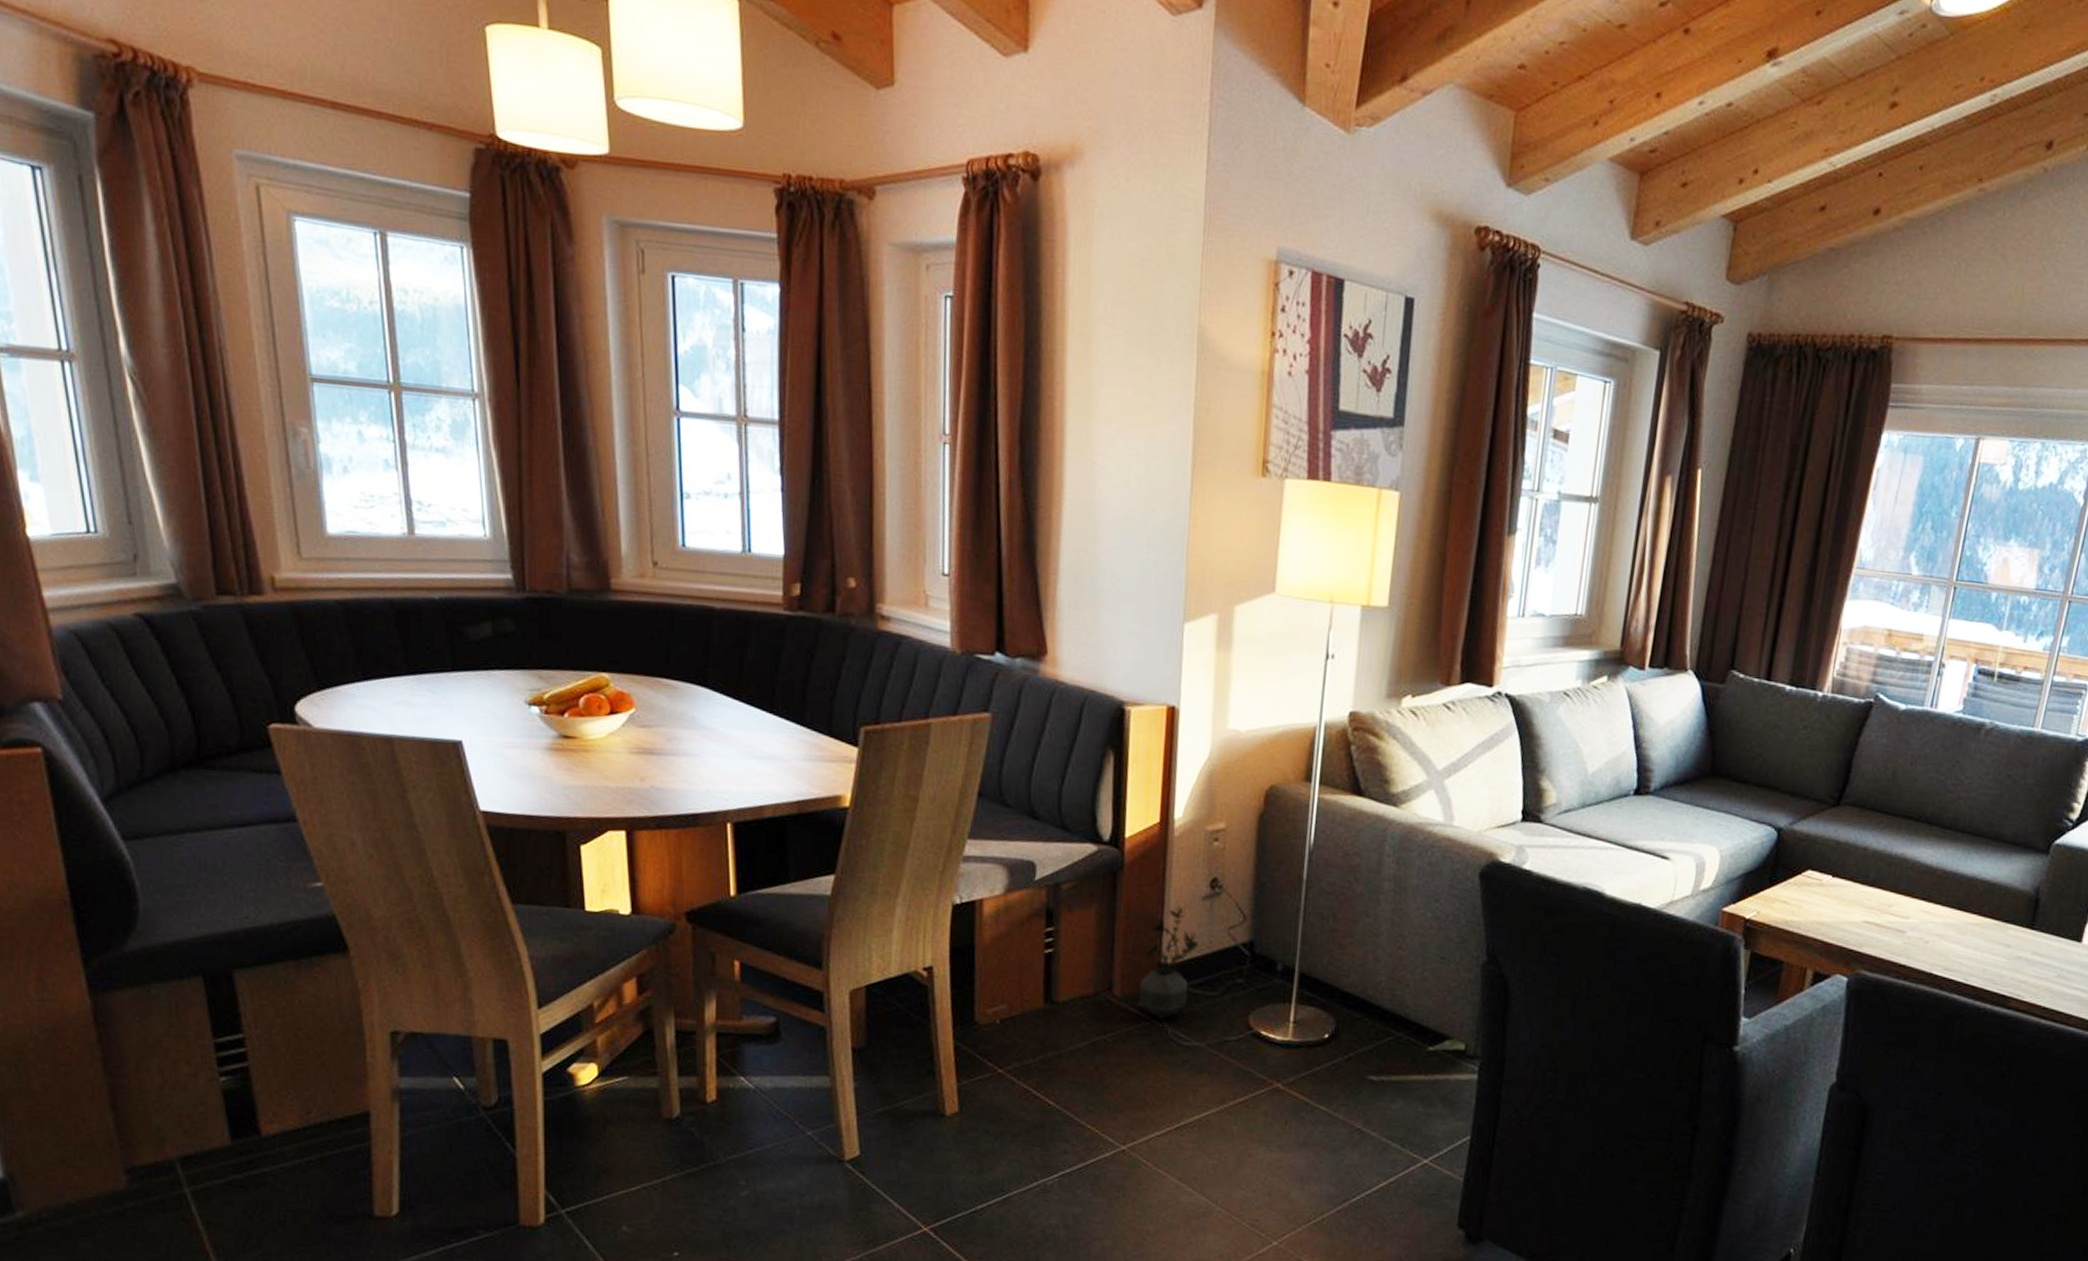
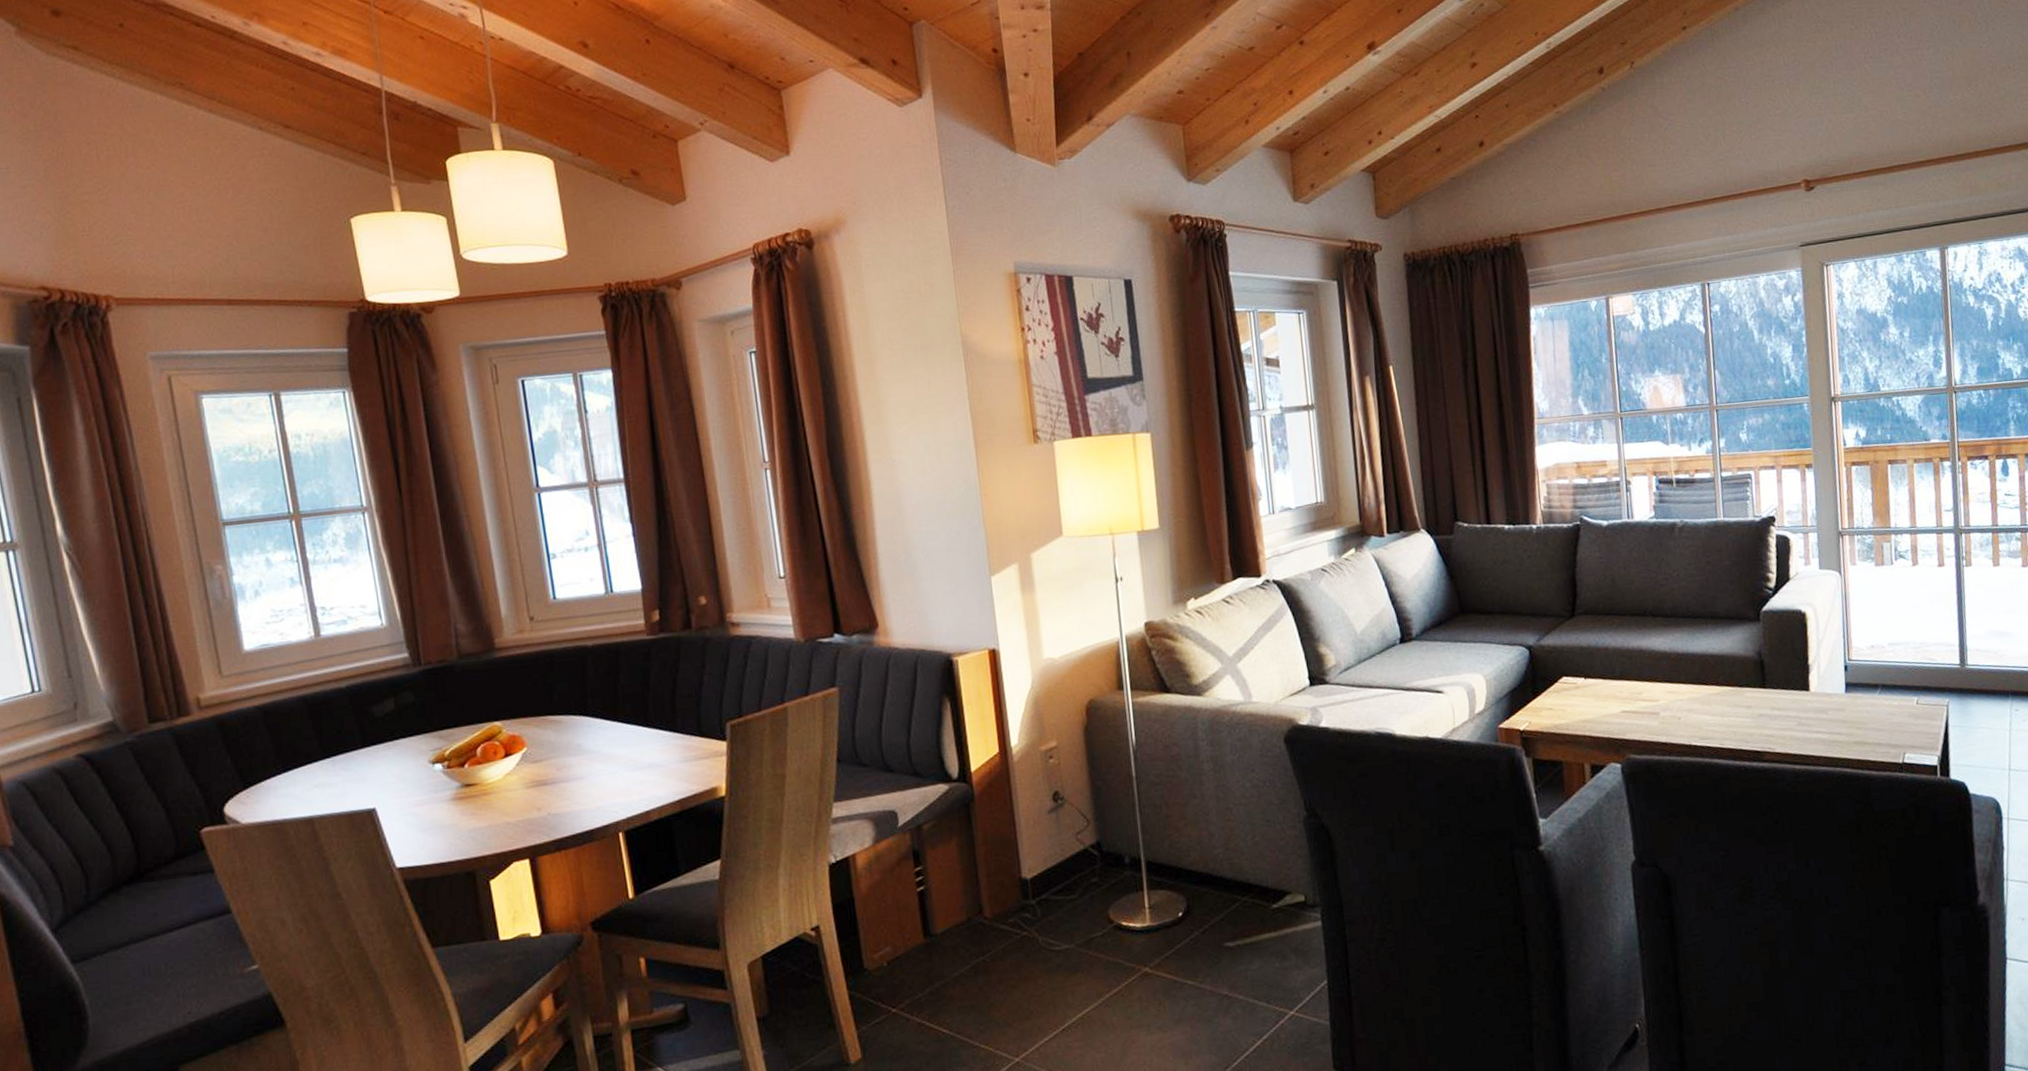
potted plant: present [1138,905,1202,1020] -> none [1006,823,1056,931]

